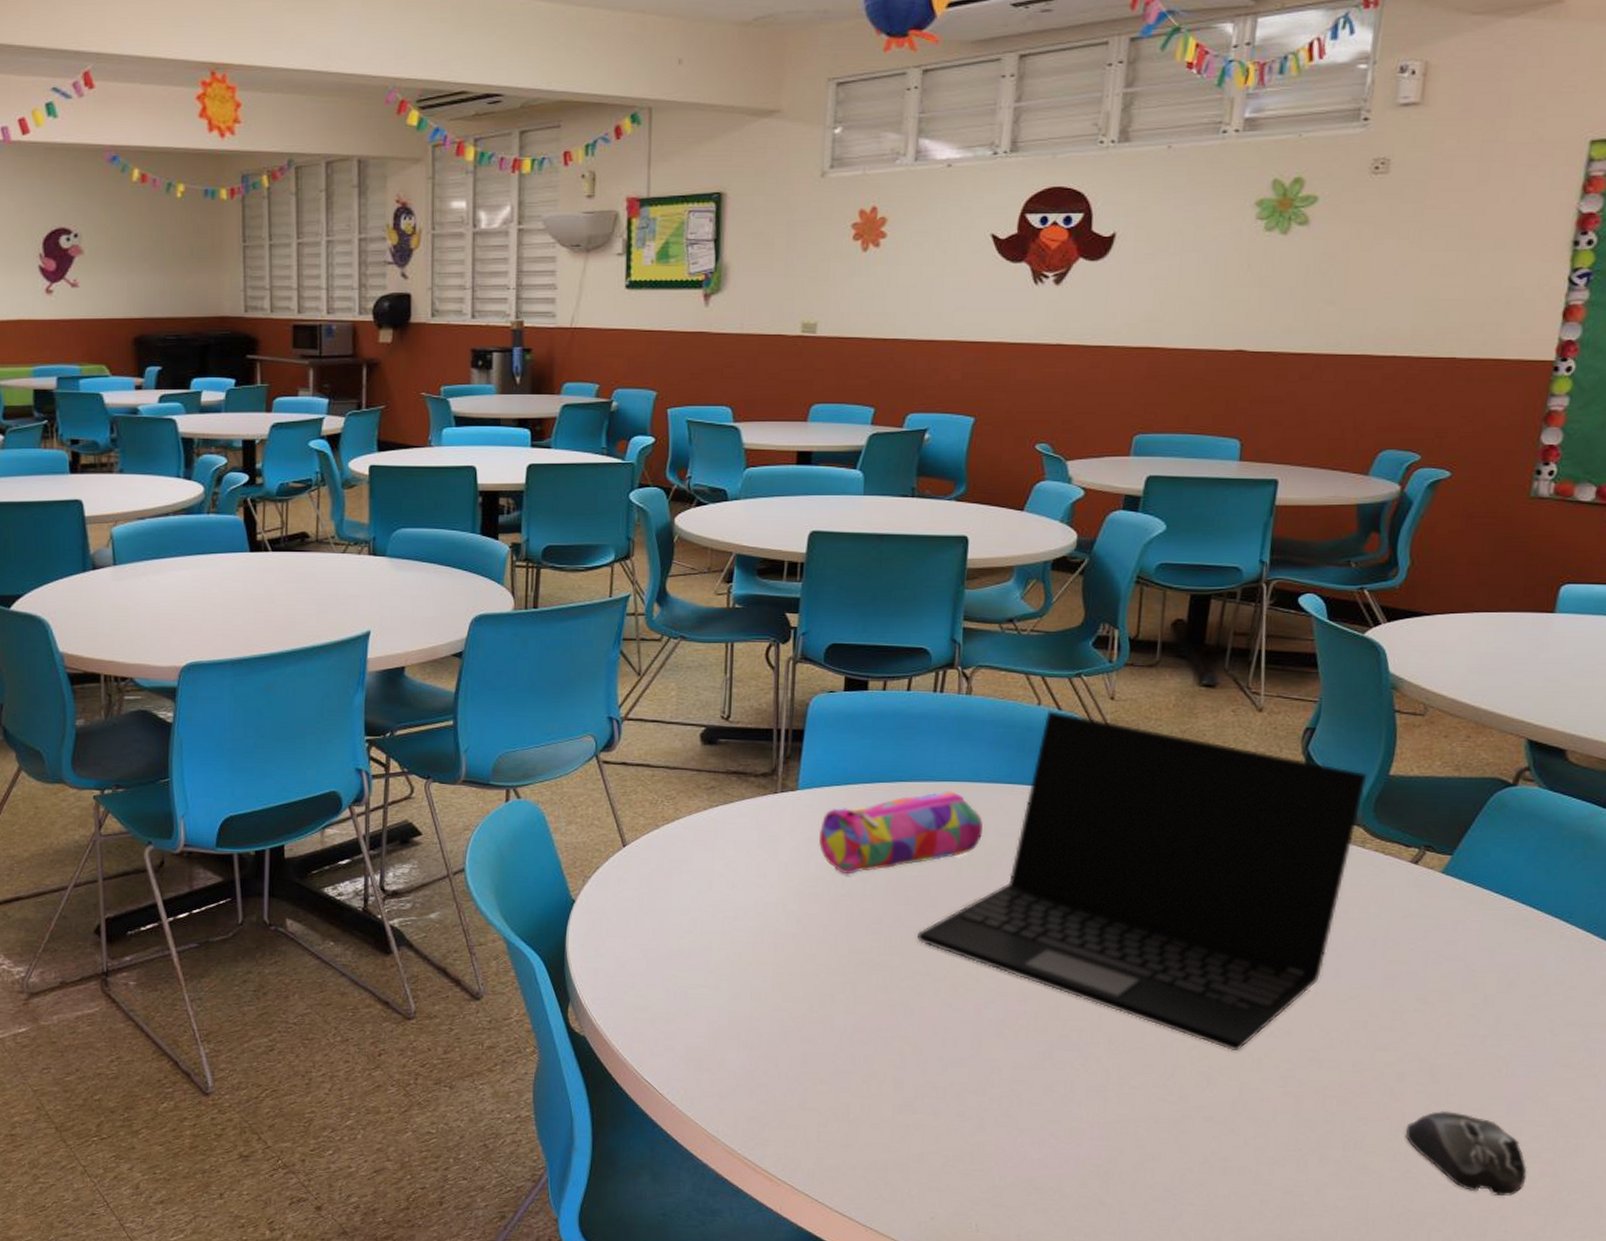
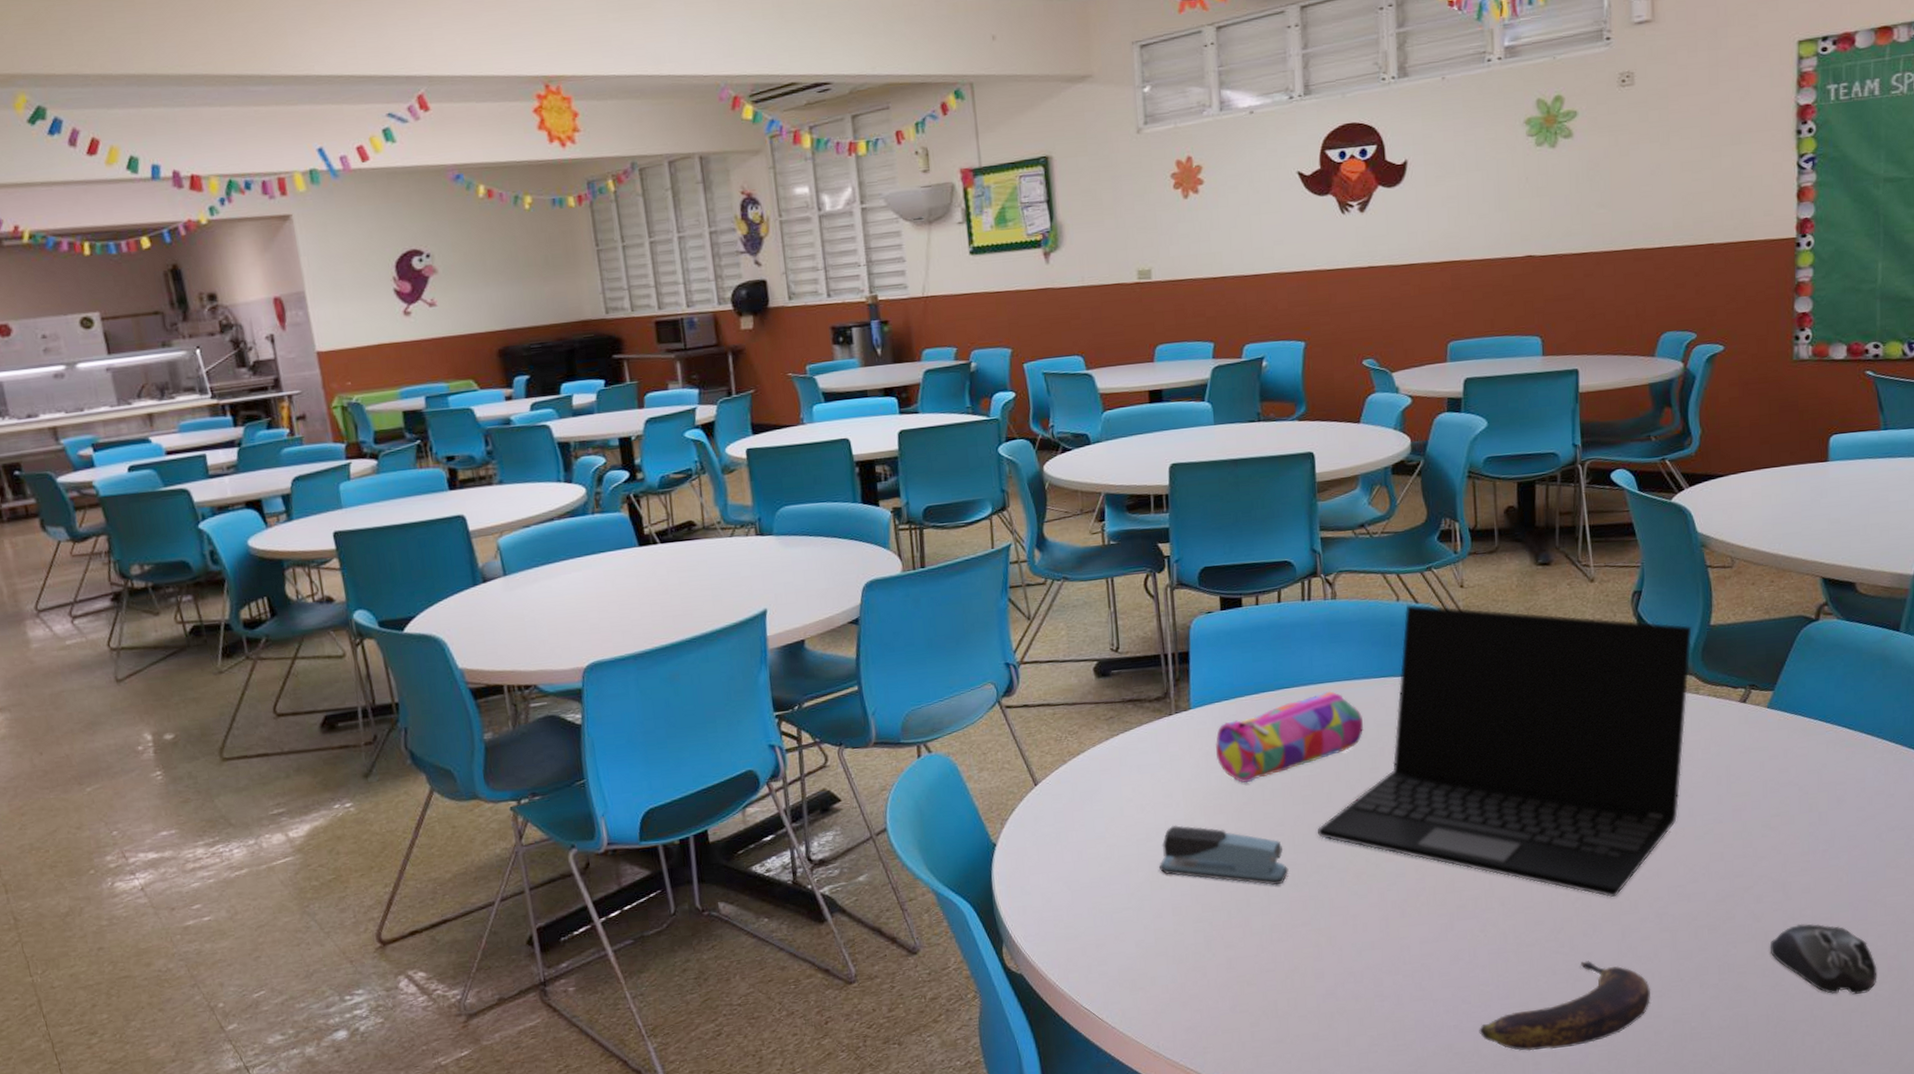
stapler: none [743,907,881,985] -> present [1159,824,1289,886]
banana: none [1064,1113,1263,1201] -> present [1479,961,1651,1051]

